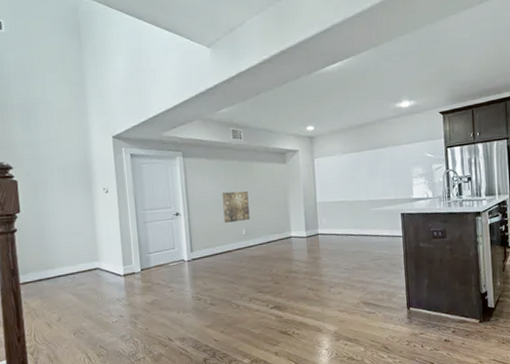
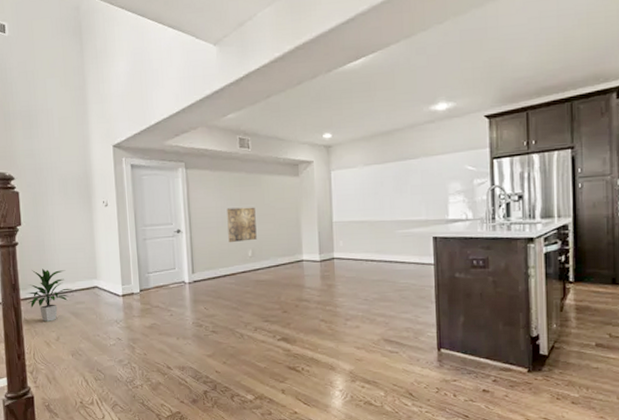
indoor plant: none [26,253,74,304] -> present [26,268,73,322]

